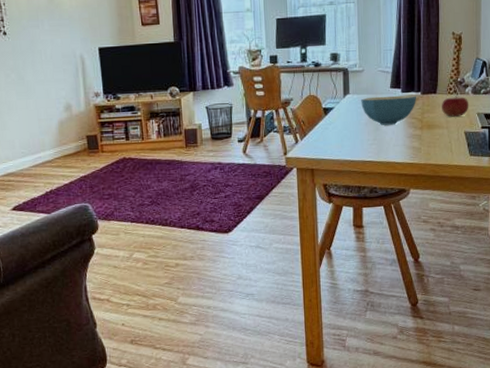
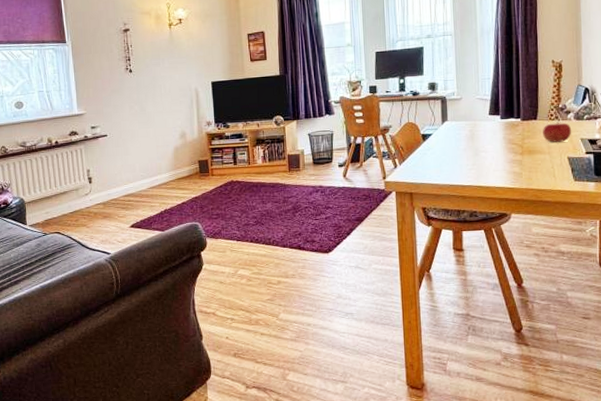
cereal bowl: present [361,95,417,125] -> none [459,121,517,151]

